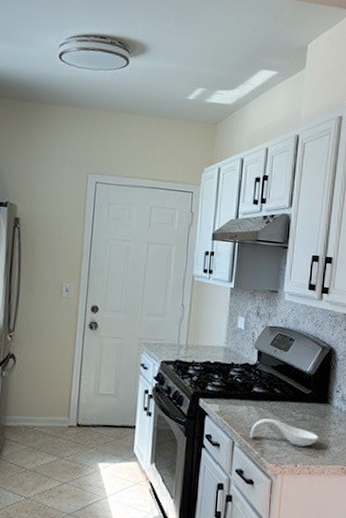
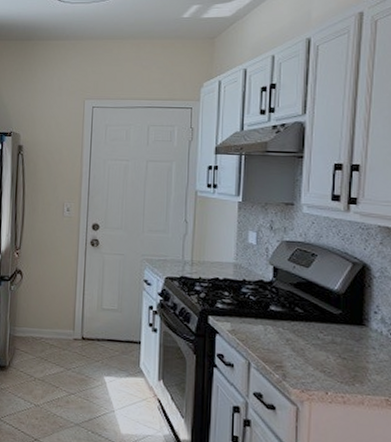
spoon rest: present [250,418,319,447] -> none [269,339,354,373]

